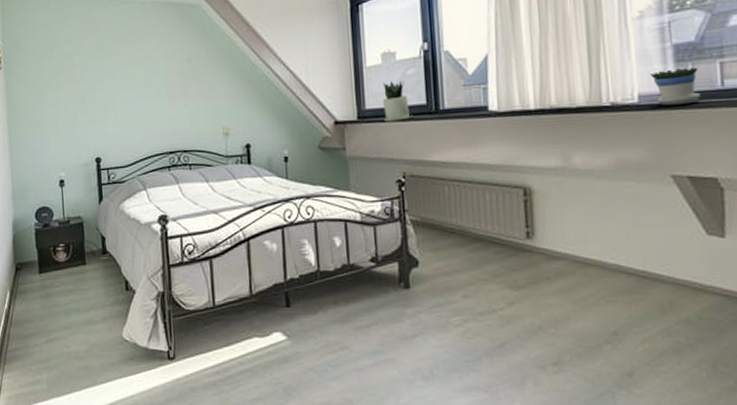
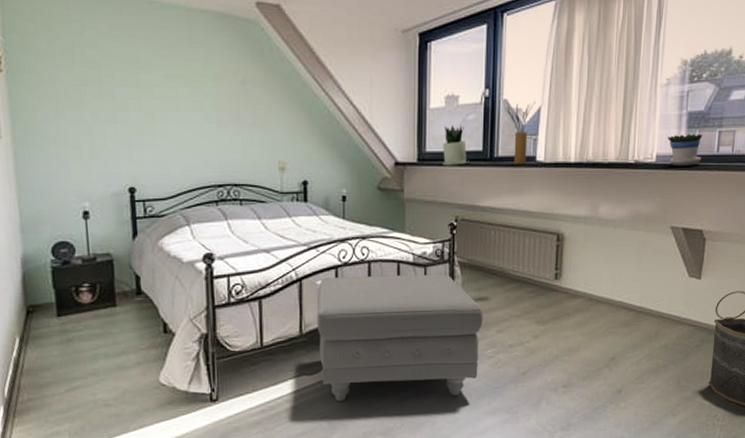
ottoman: none [265,233,445,368] -> present [316,274,483,401]
vase: none [449,50,481,117] -> present [507,102,536,165]

